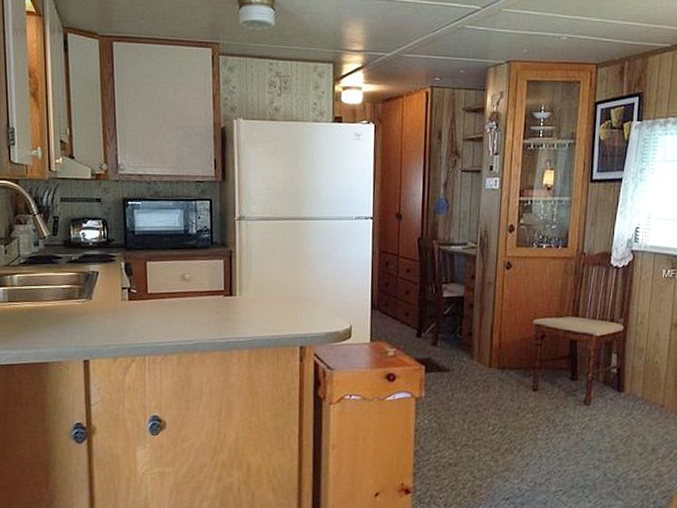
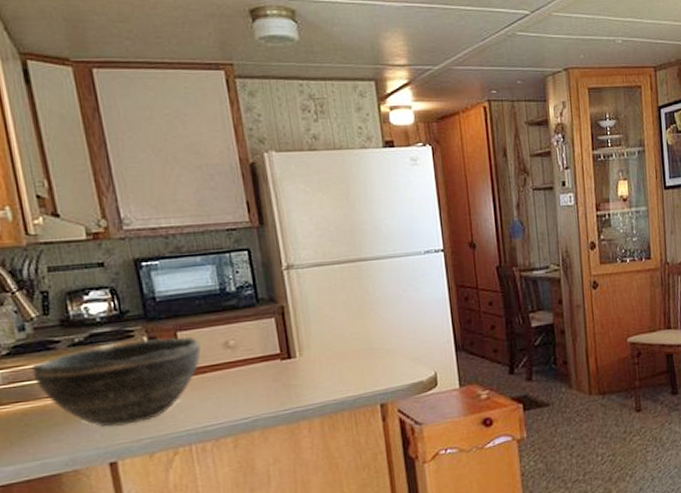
bowl: none [39,264,163,332] -> present [32,337,201,428]

